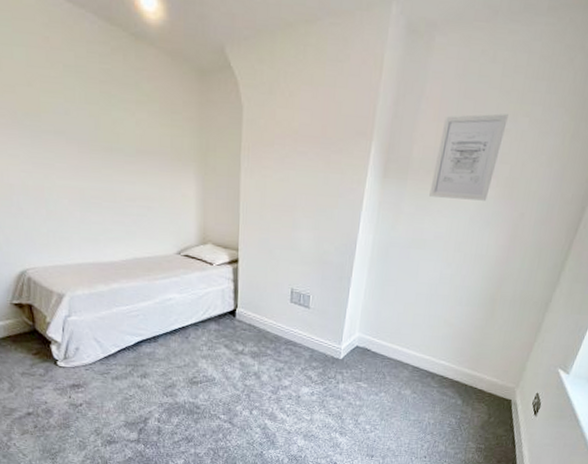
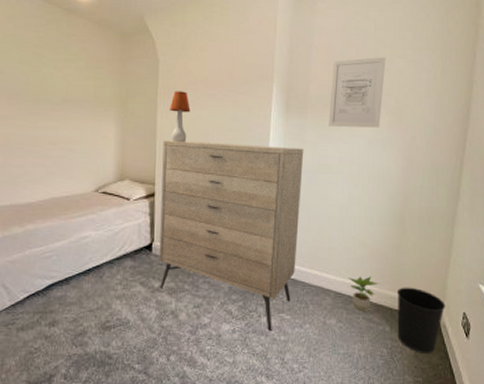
dresser: none [242,202,399,396] -> present [159,140,304,331]
table lamp: none [254,145,277,207] -> present [170,91,191,143]
potted plant: none [428,353,457,385] -> present [348,276,378,311]
wastebasket: none [467,366,521,427] -> present [396,287,446,355]

